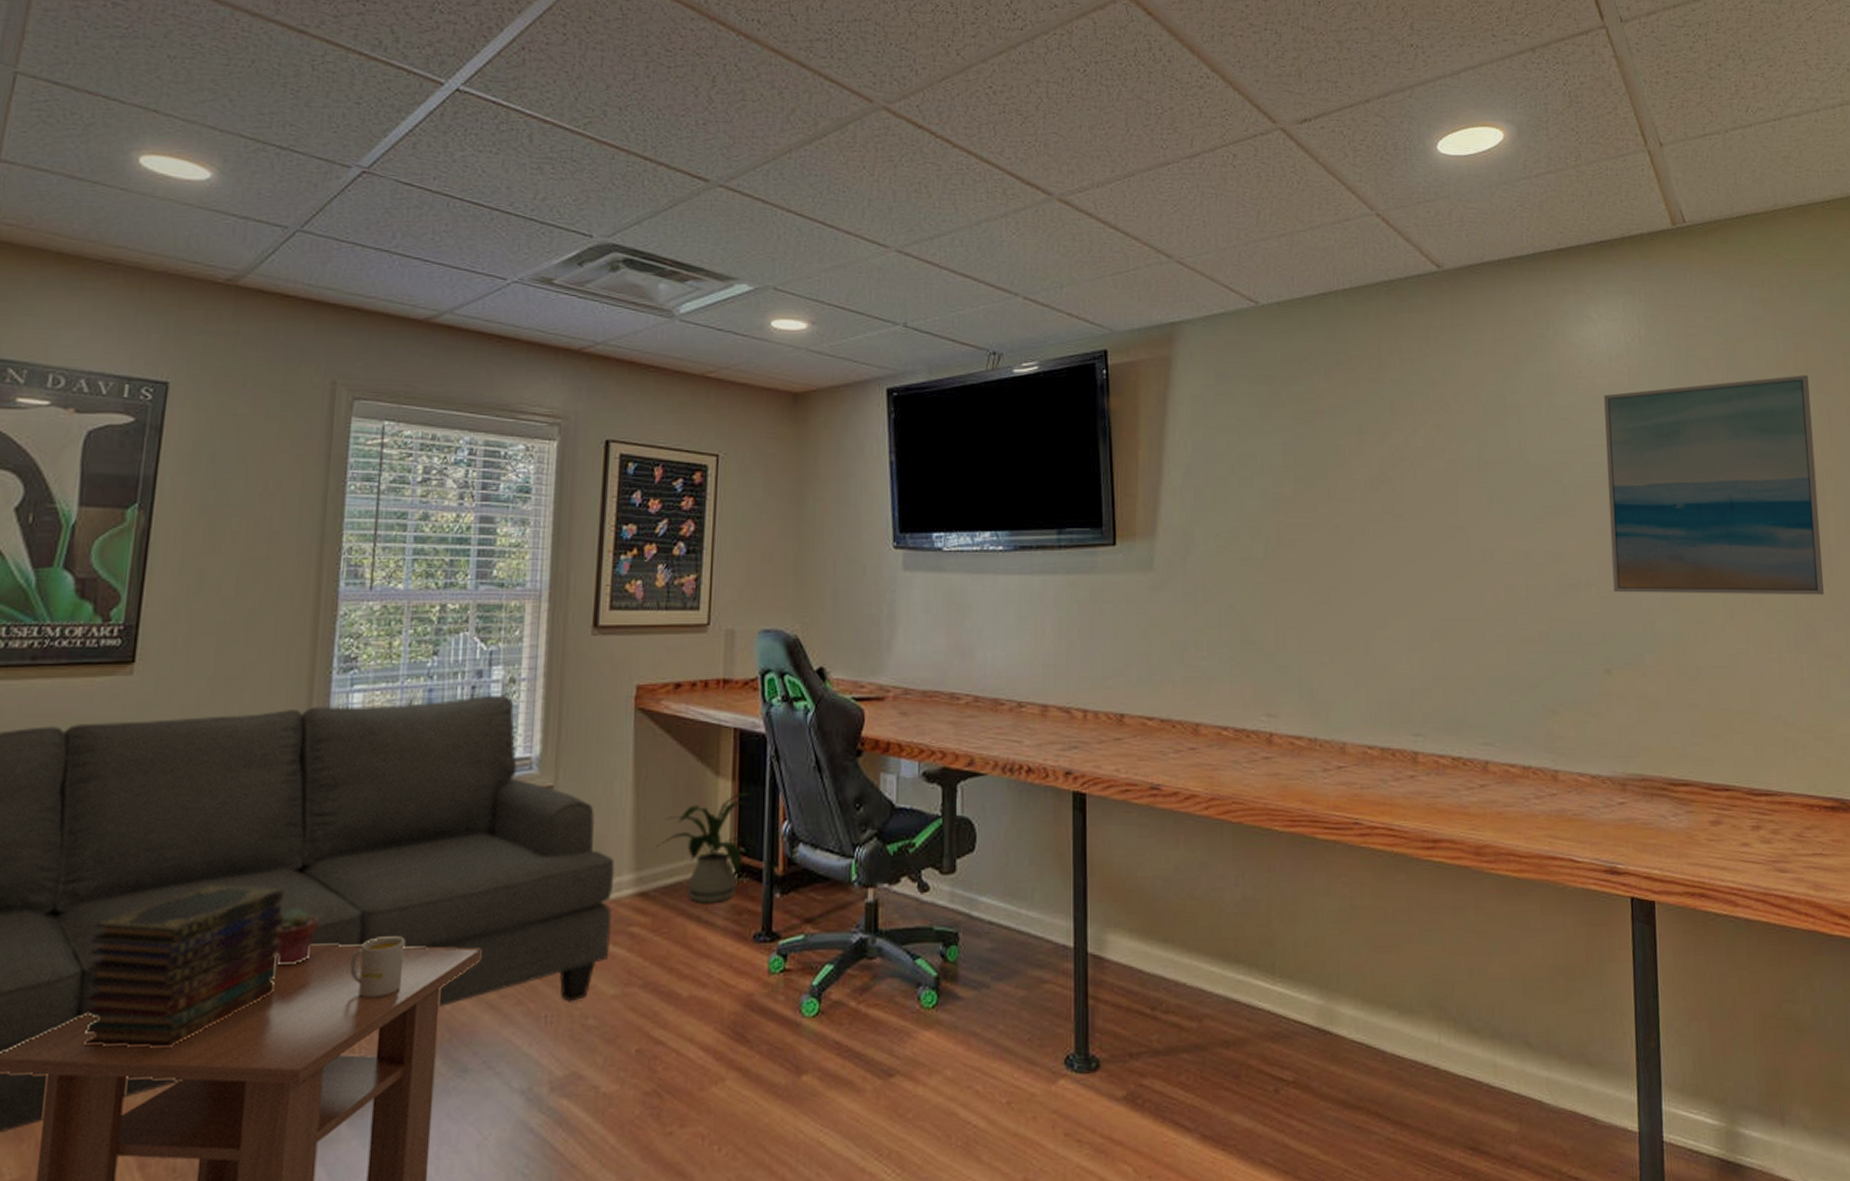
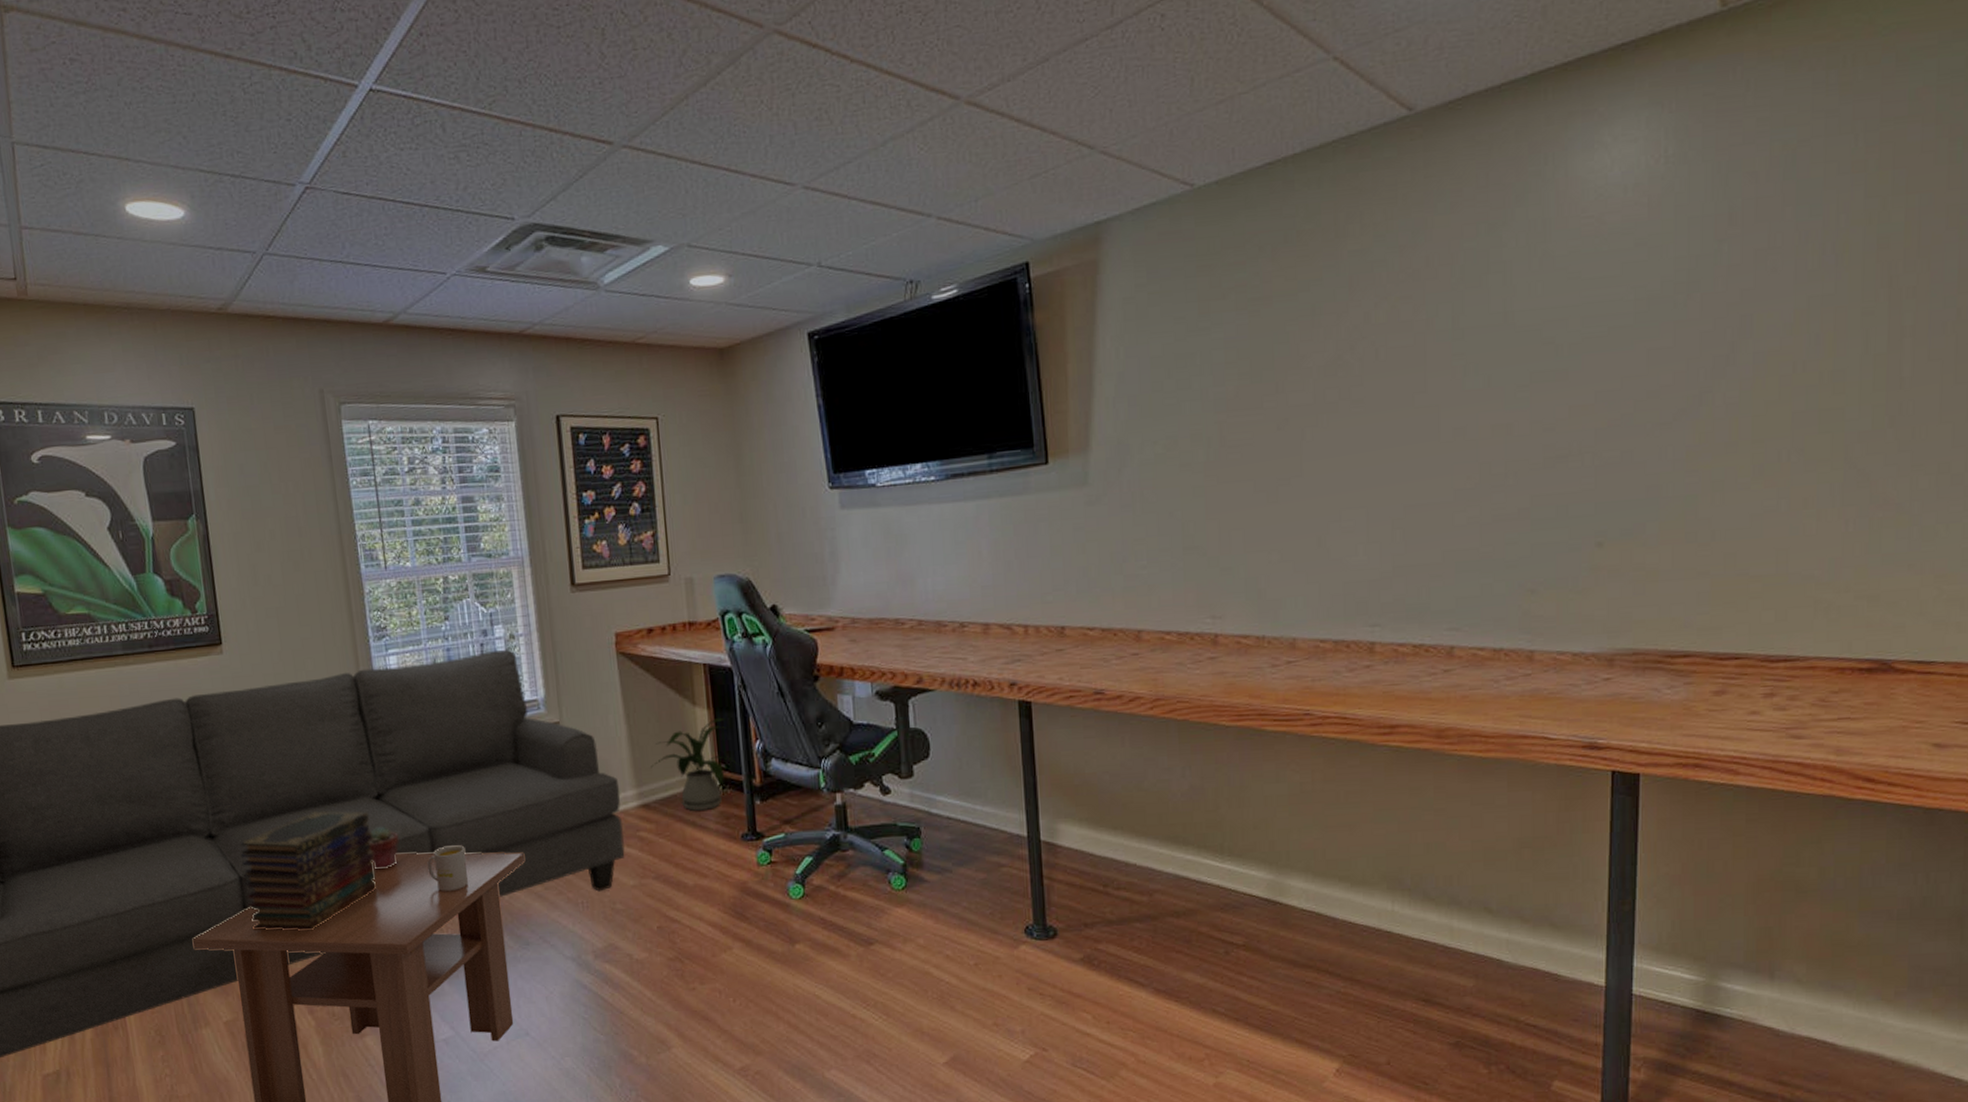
wall art: present [1604,375,1825,595] -> none [1612,173,1896,459]

